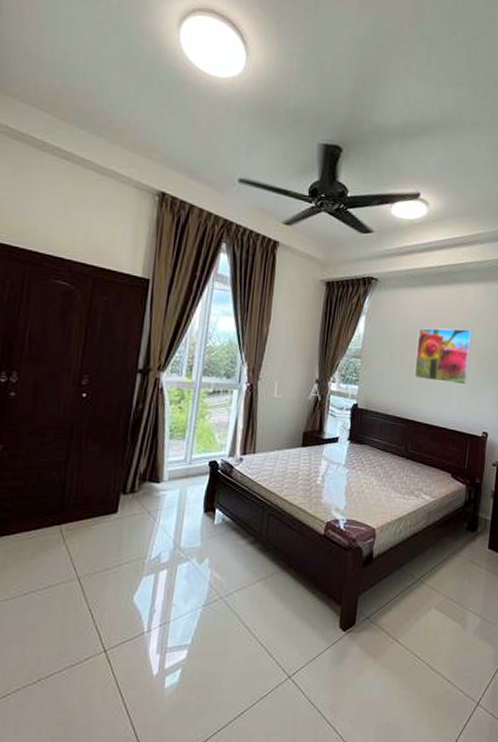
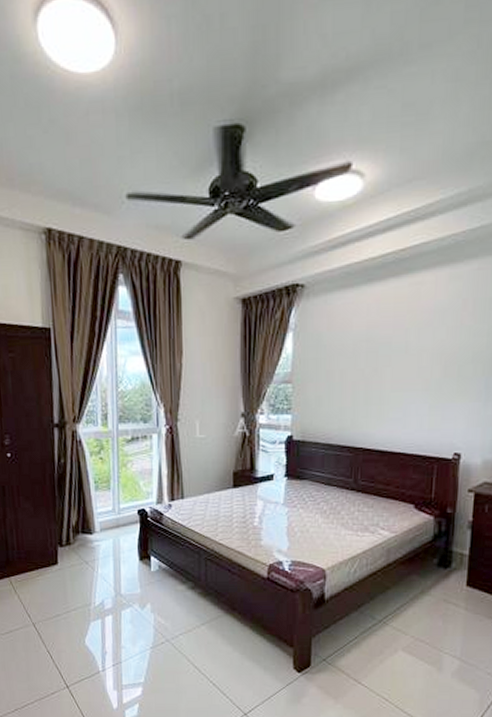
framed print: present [414,328,473,385] -> none [359,330,434,400]

